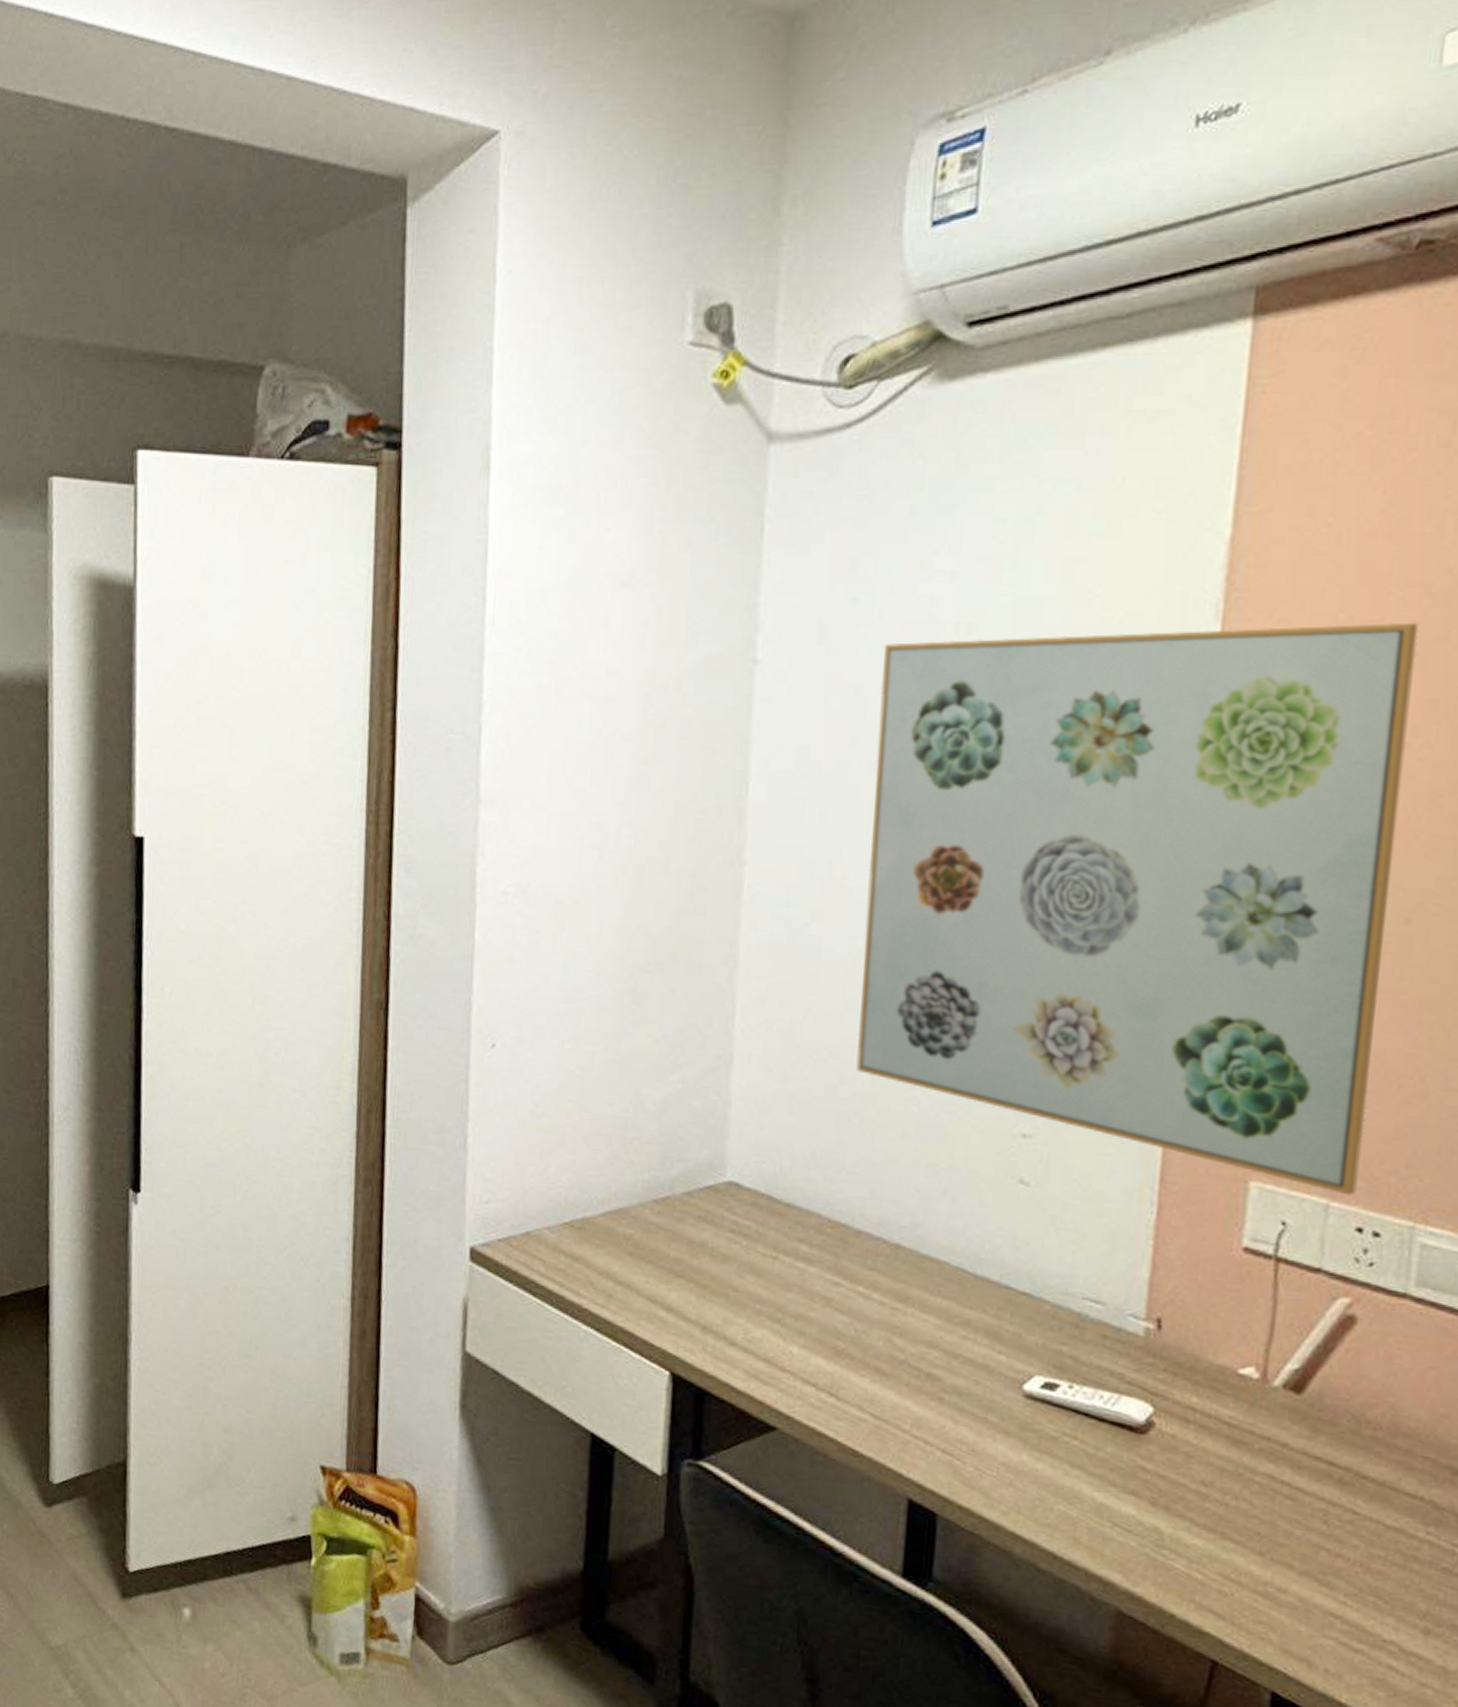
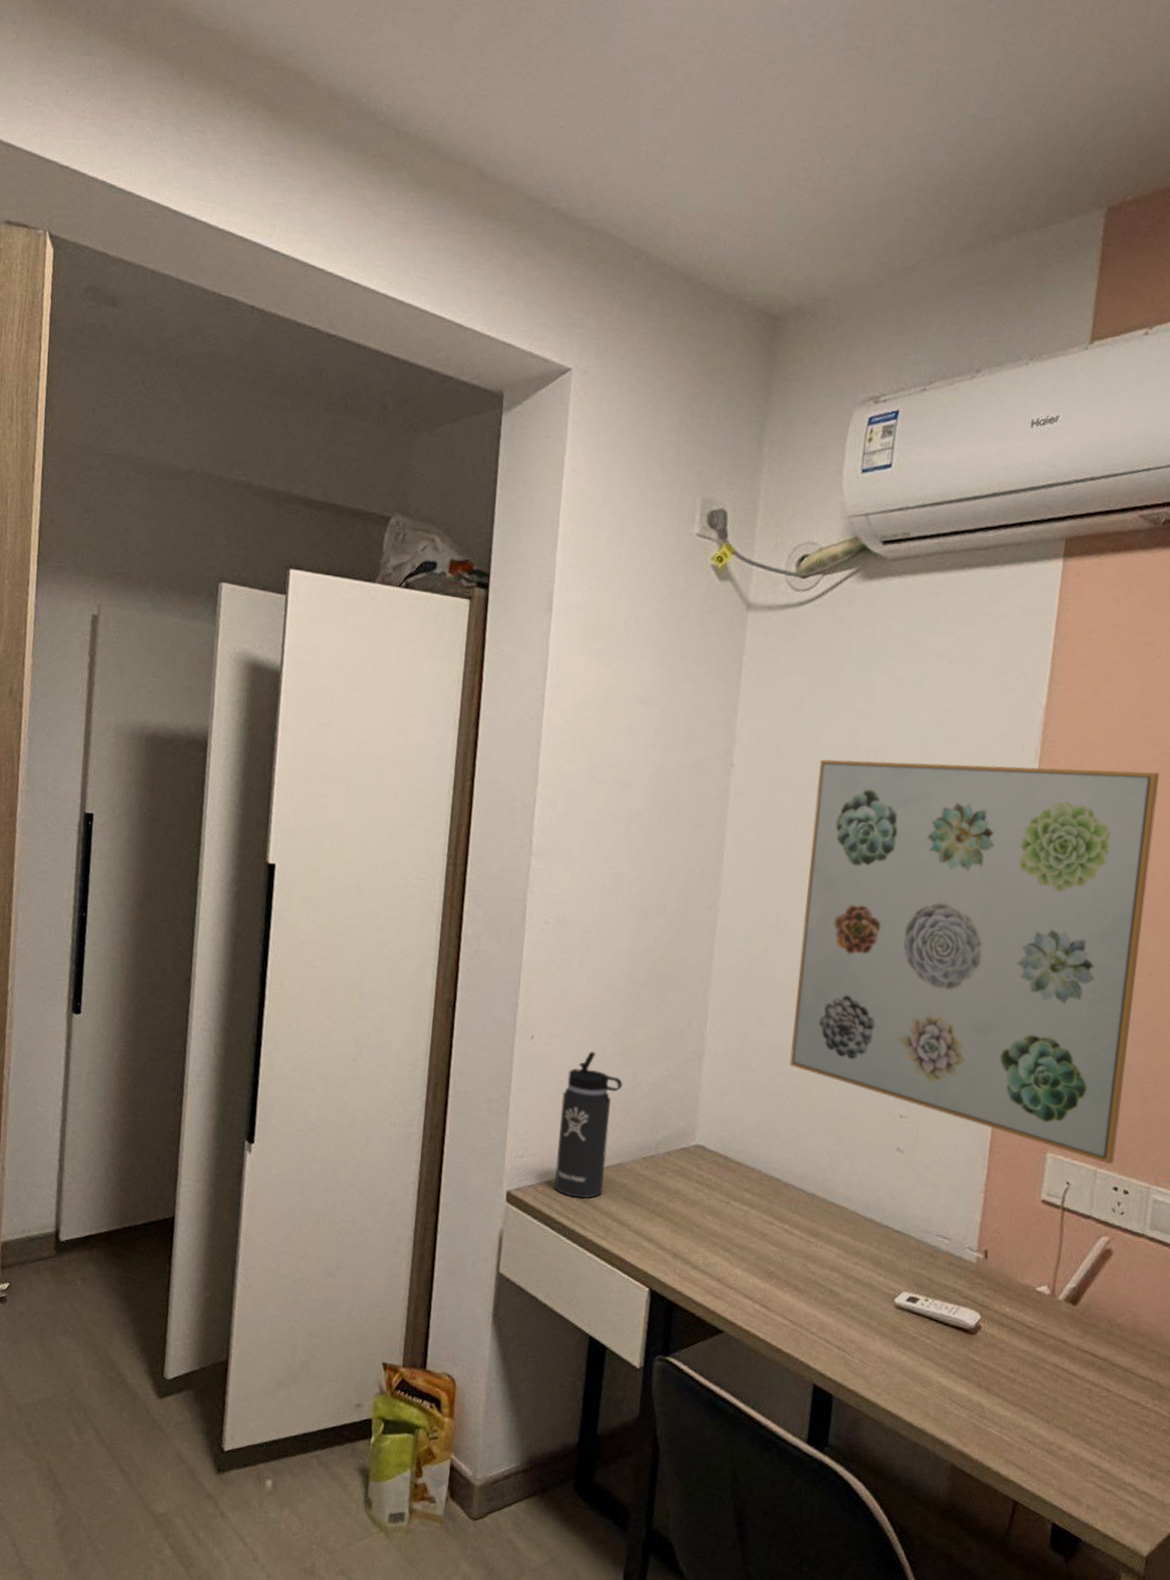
thermos bottle: none [533,1061,622,1255] -> present [554,1051,624,1199]

